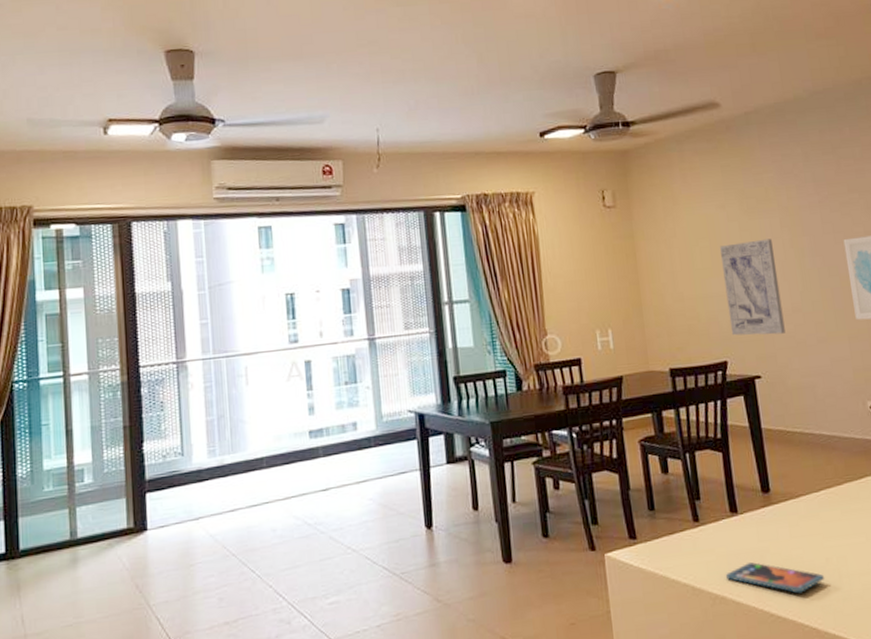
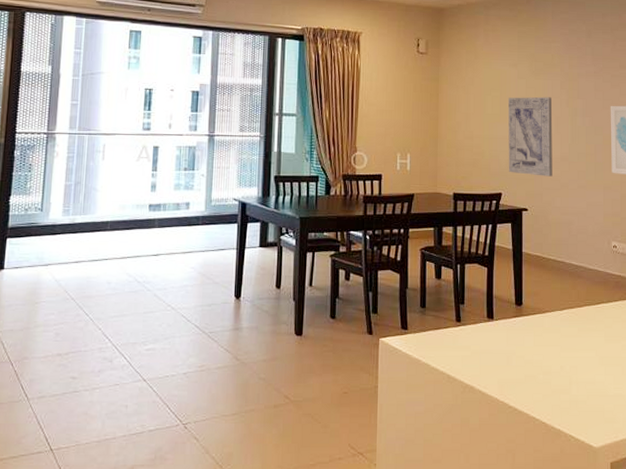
smartphone: present [725,562,825,594] -> none [476,362,558,392]

